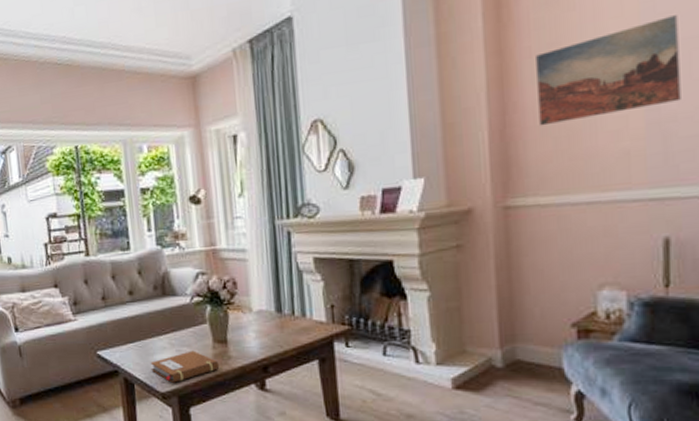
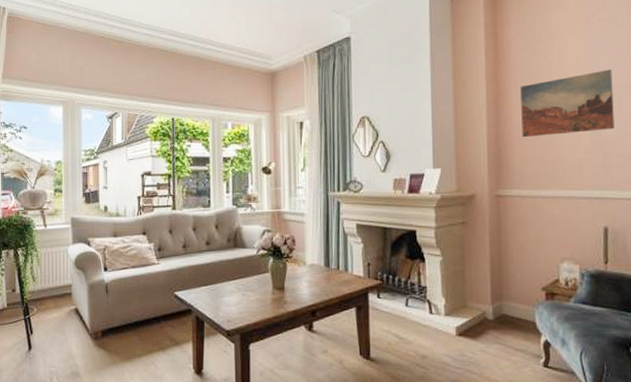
notebook: present [150,350,220,383] -> none [219,295,277,322]

